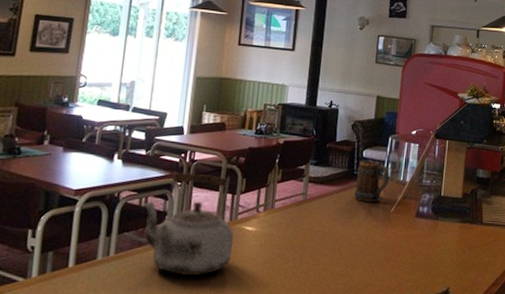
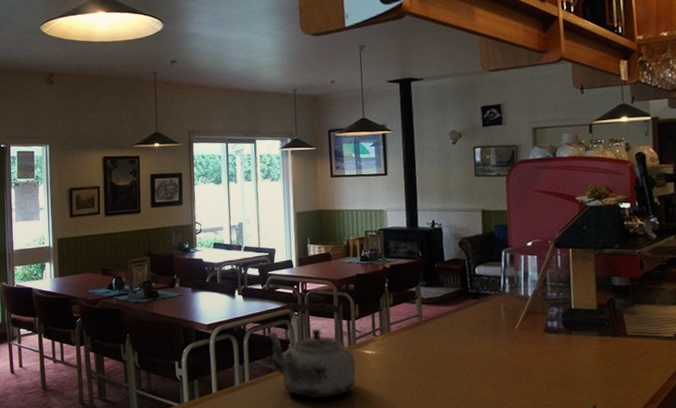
mug: present [353,161,390,202] -> none [471,278,508,320]

